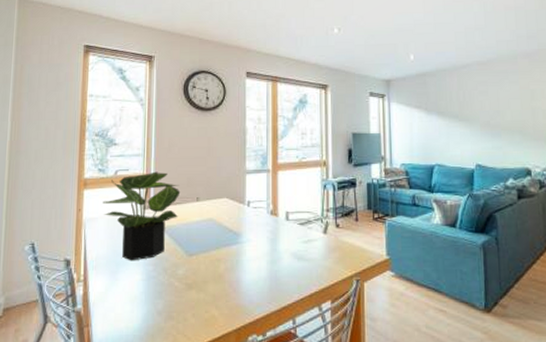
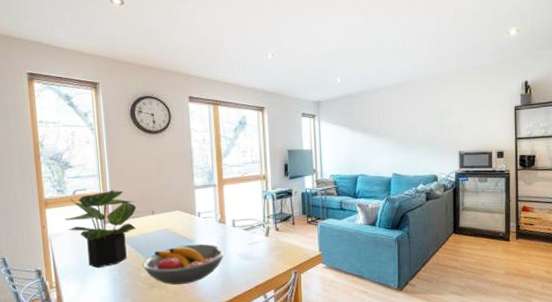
fruit bowl: none [180,238,275,288] -> present [142,244,225,285]

